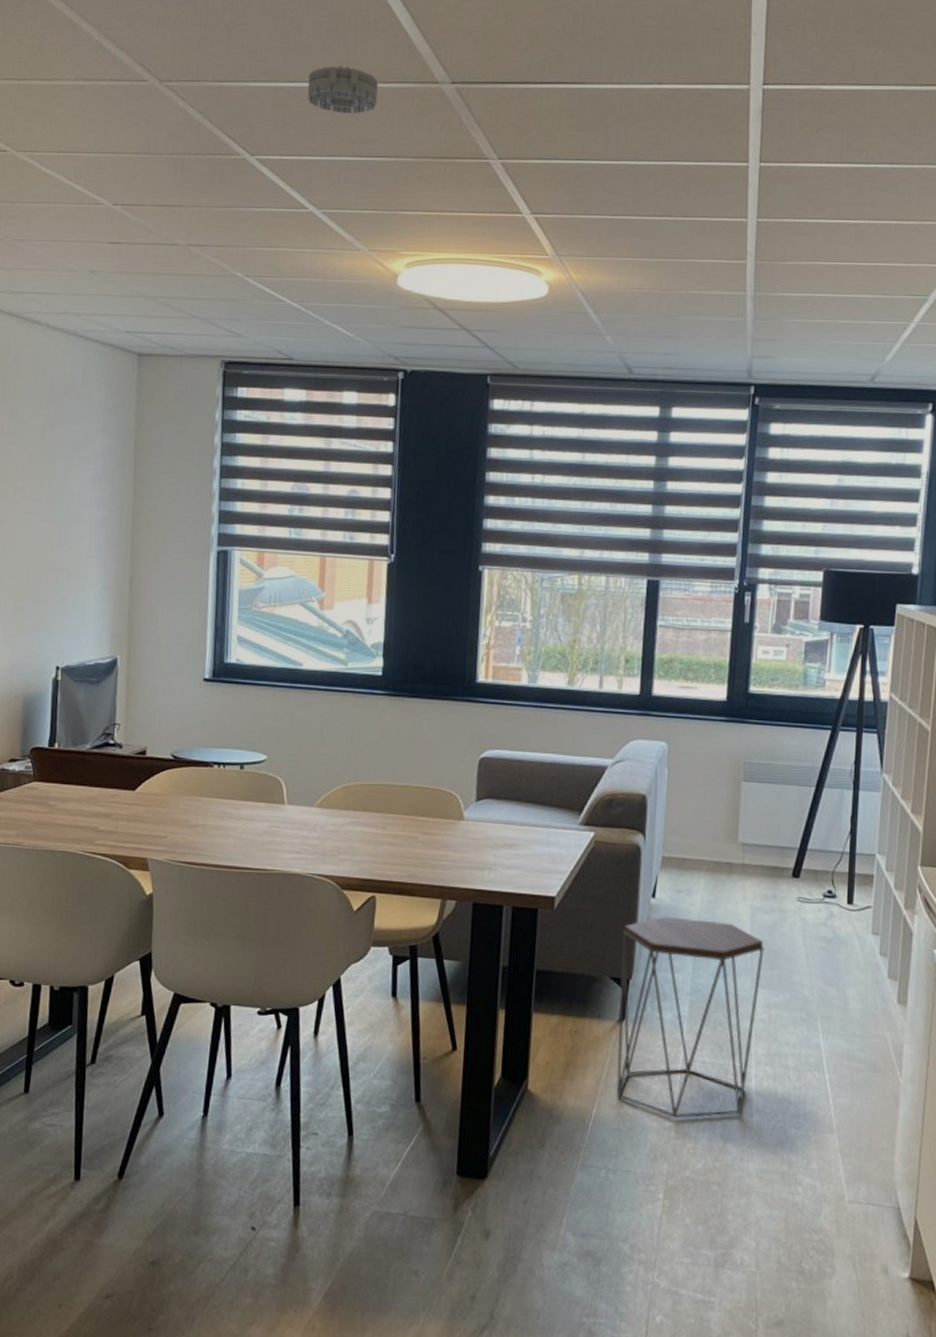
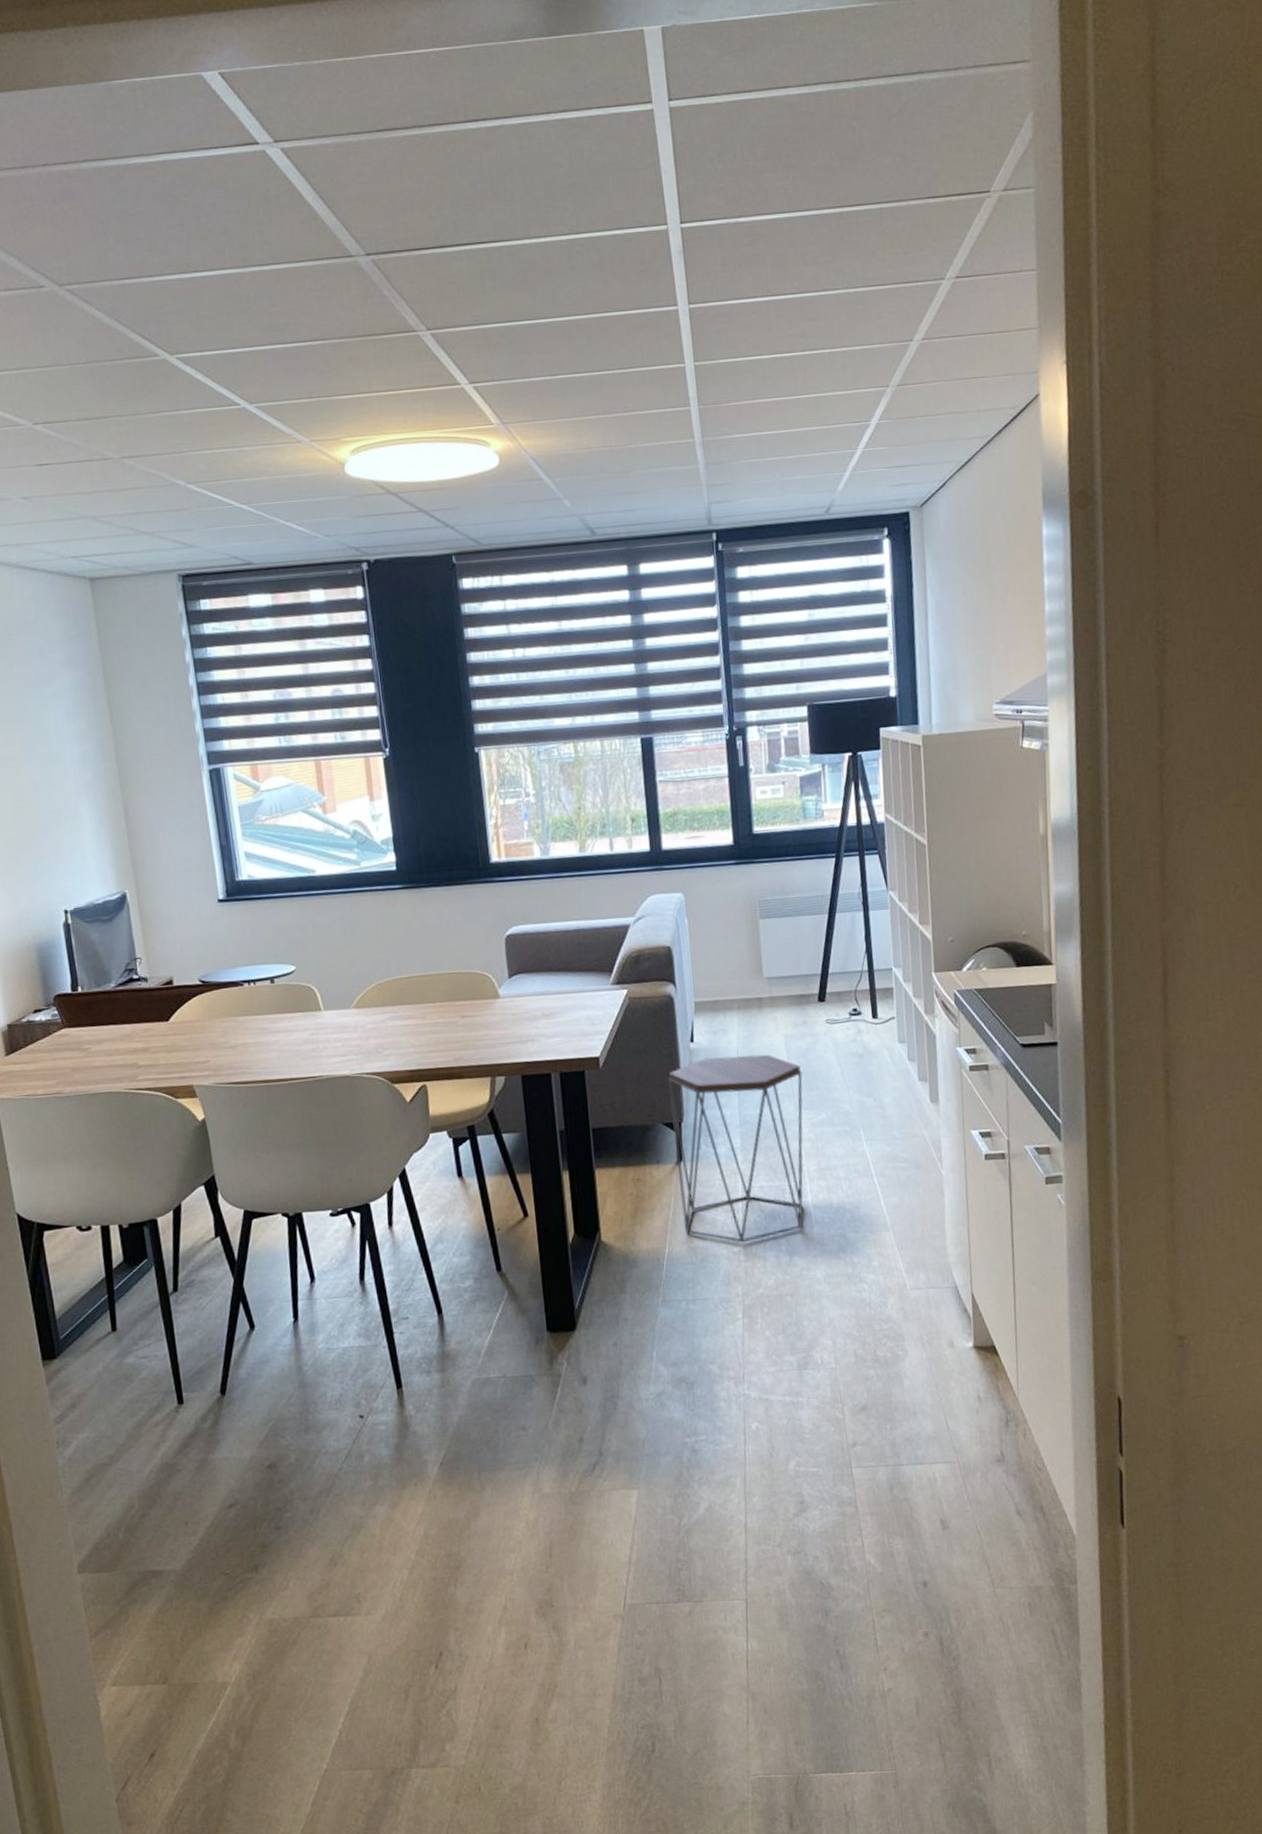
smoke detector: present [307,66,379,114] -> none [216,248,294,300]

